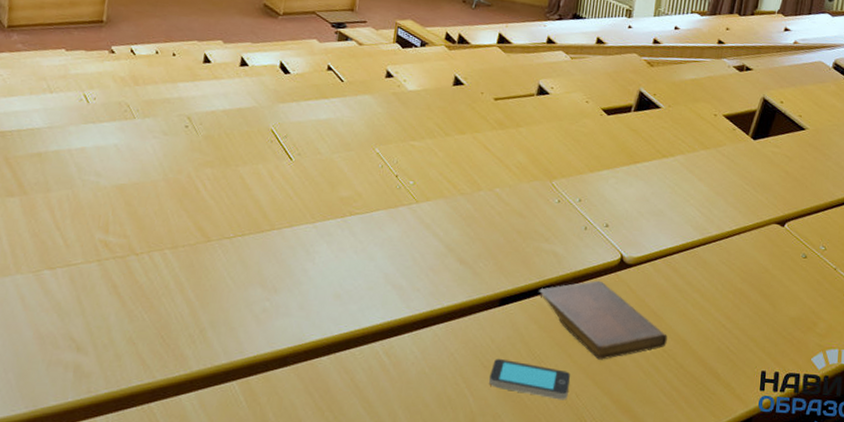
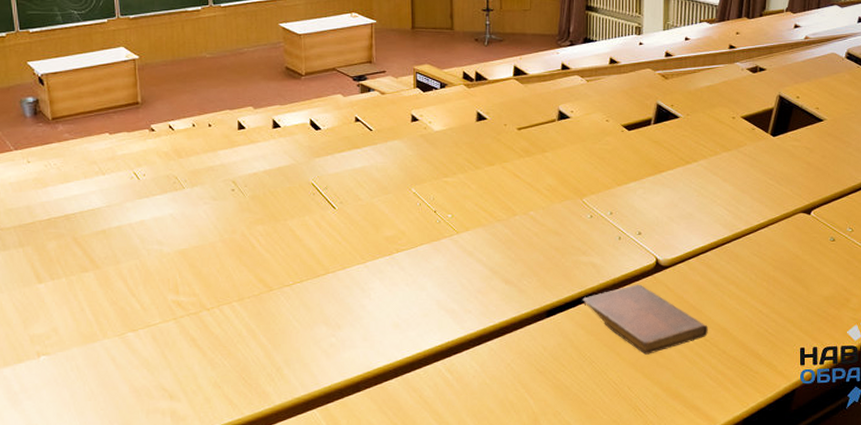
smartphone: present [489,359,571,401] -> none [546,364,622,394]

